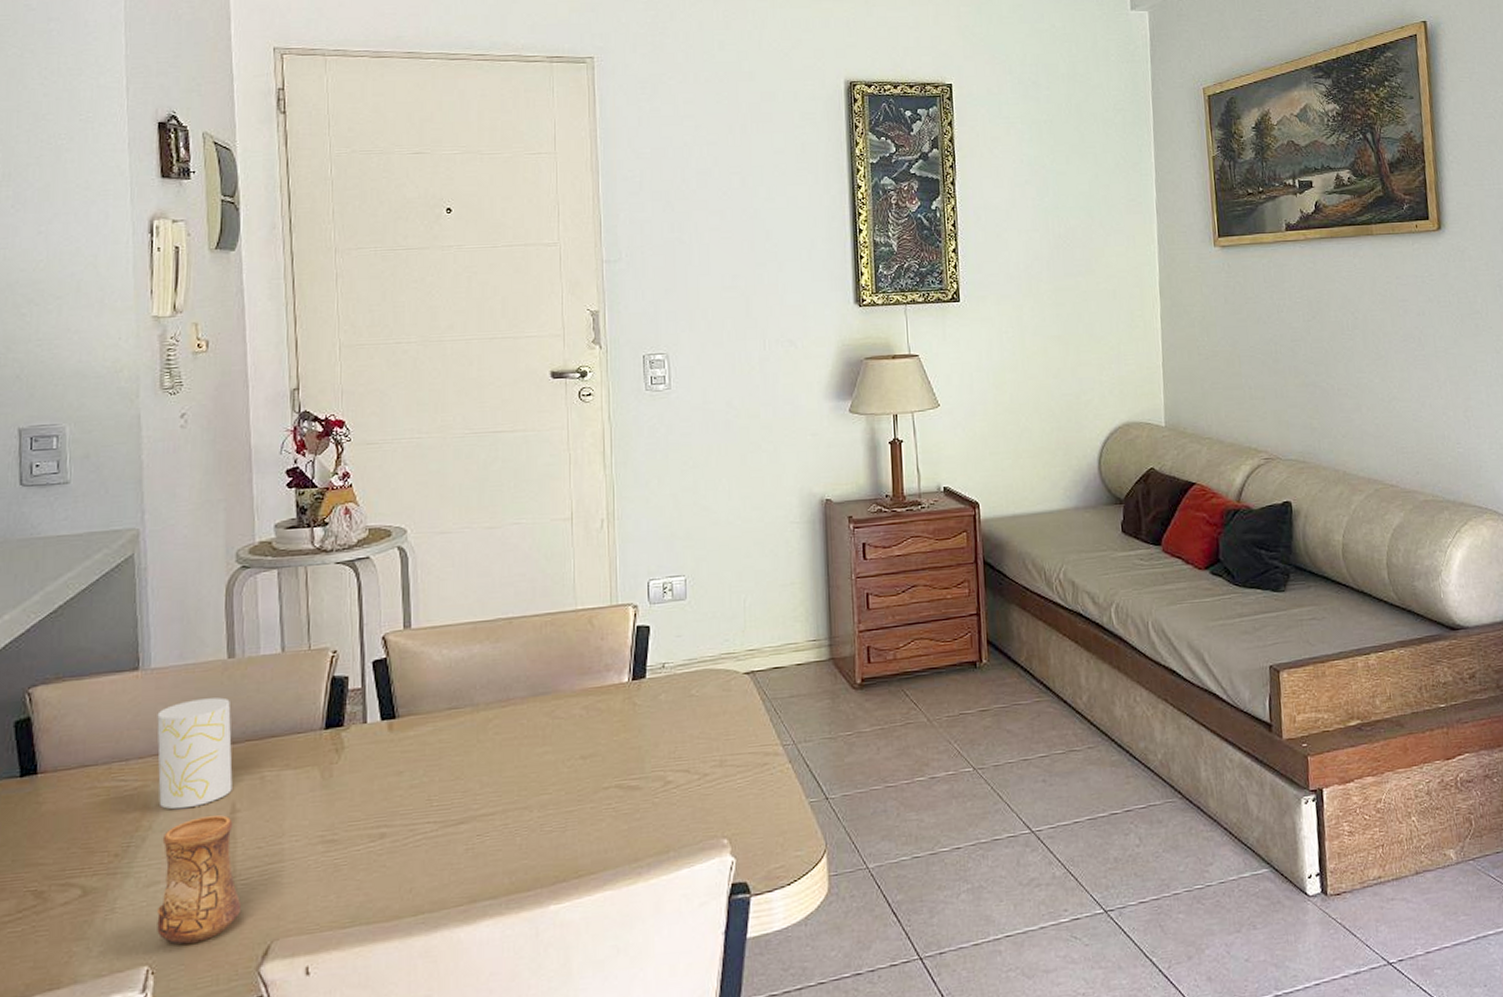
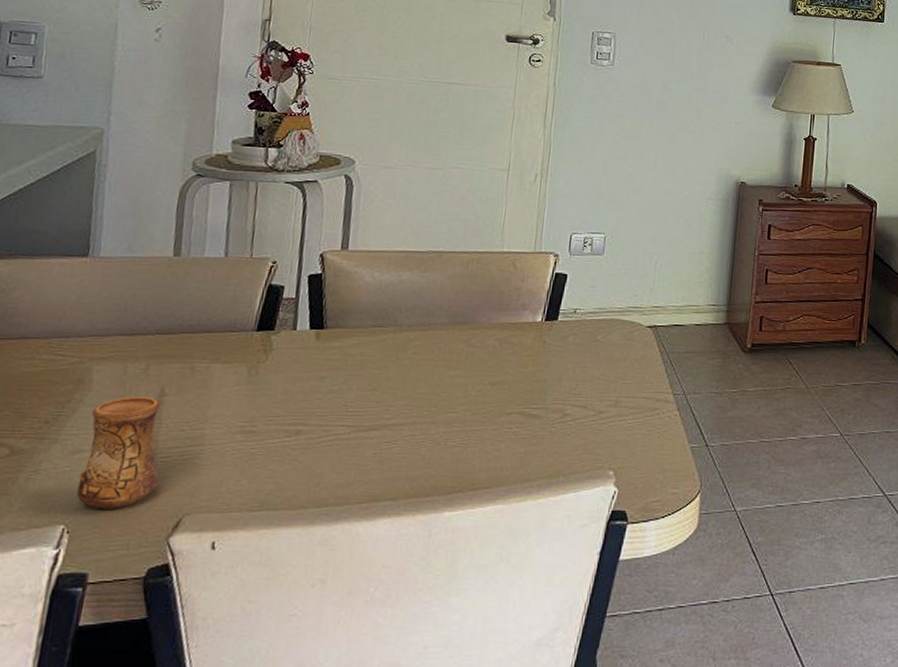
cup: present [157,697,233,810] -> none [92,290,171,387]

